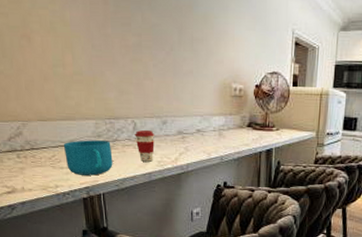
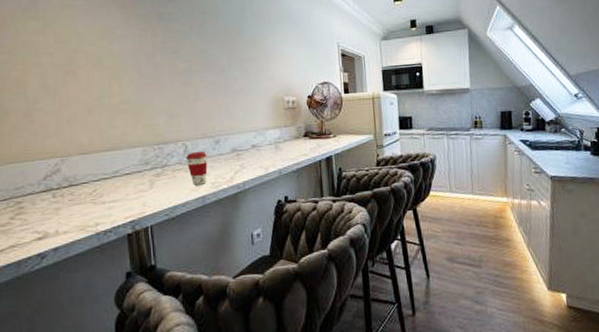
cup: present [63,140,113,176] -> none [106,167,162,209]

